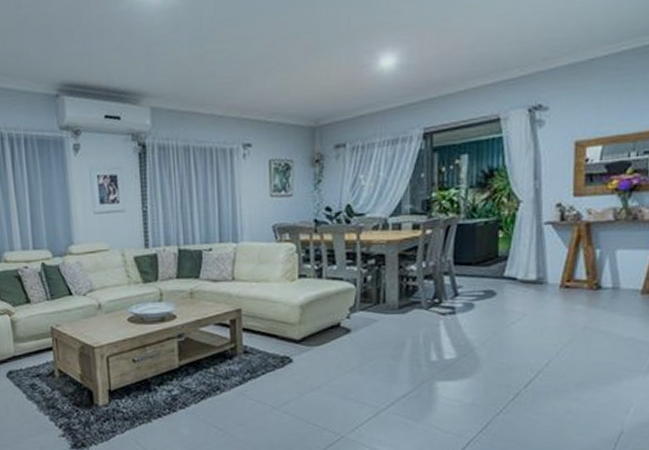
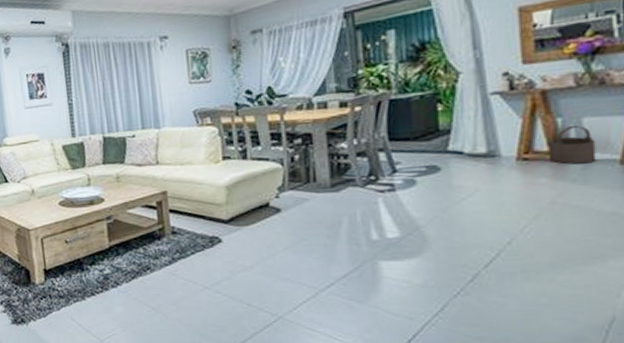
wooden bucket: none [587,256,624,293] -> present [550,125,597,165]

